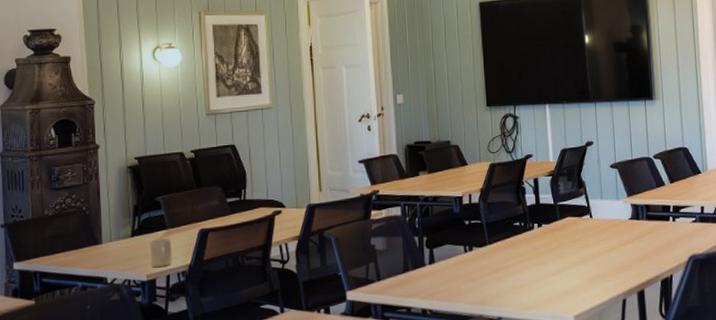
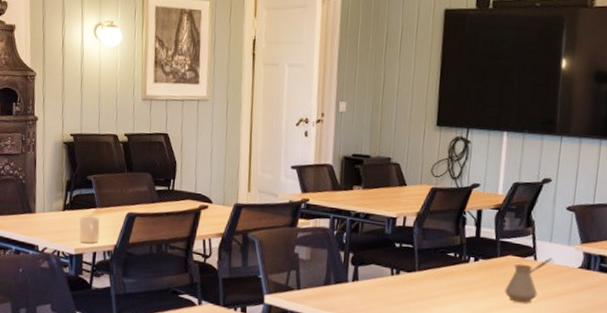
coffee pot: none [569,213,607,260] -> present [505,257,554,303]

